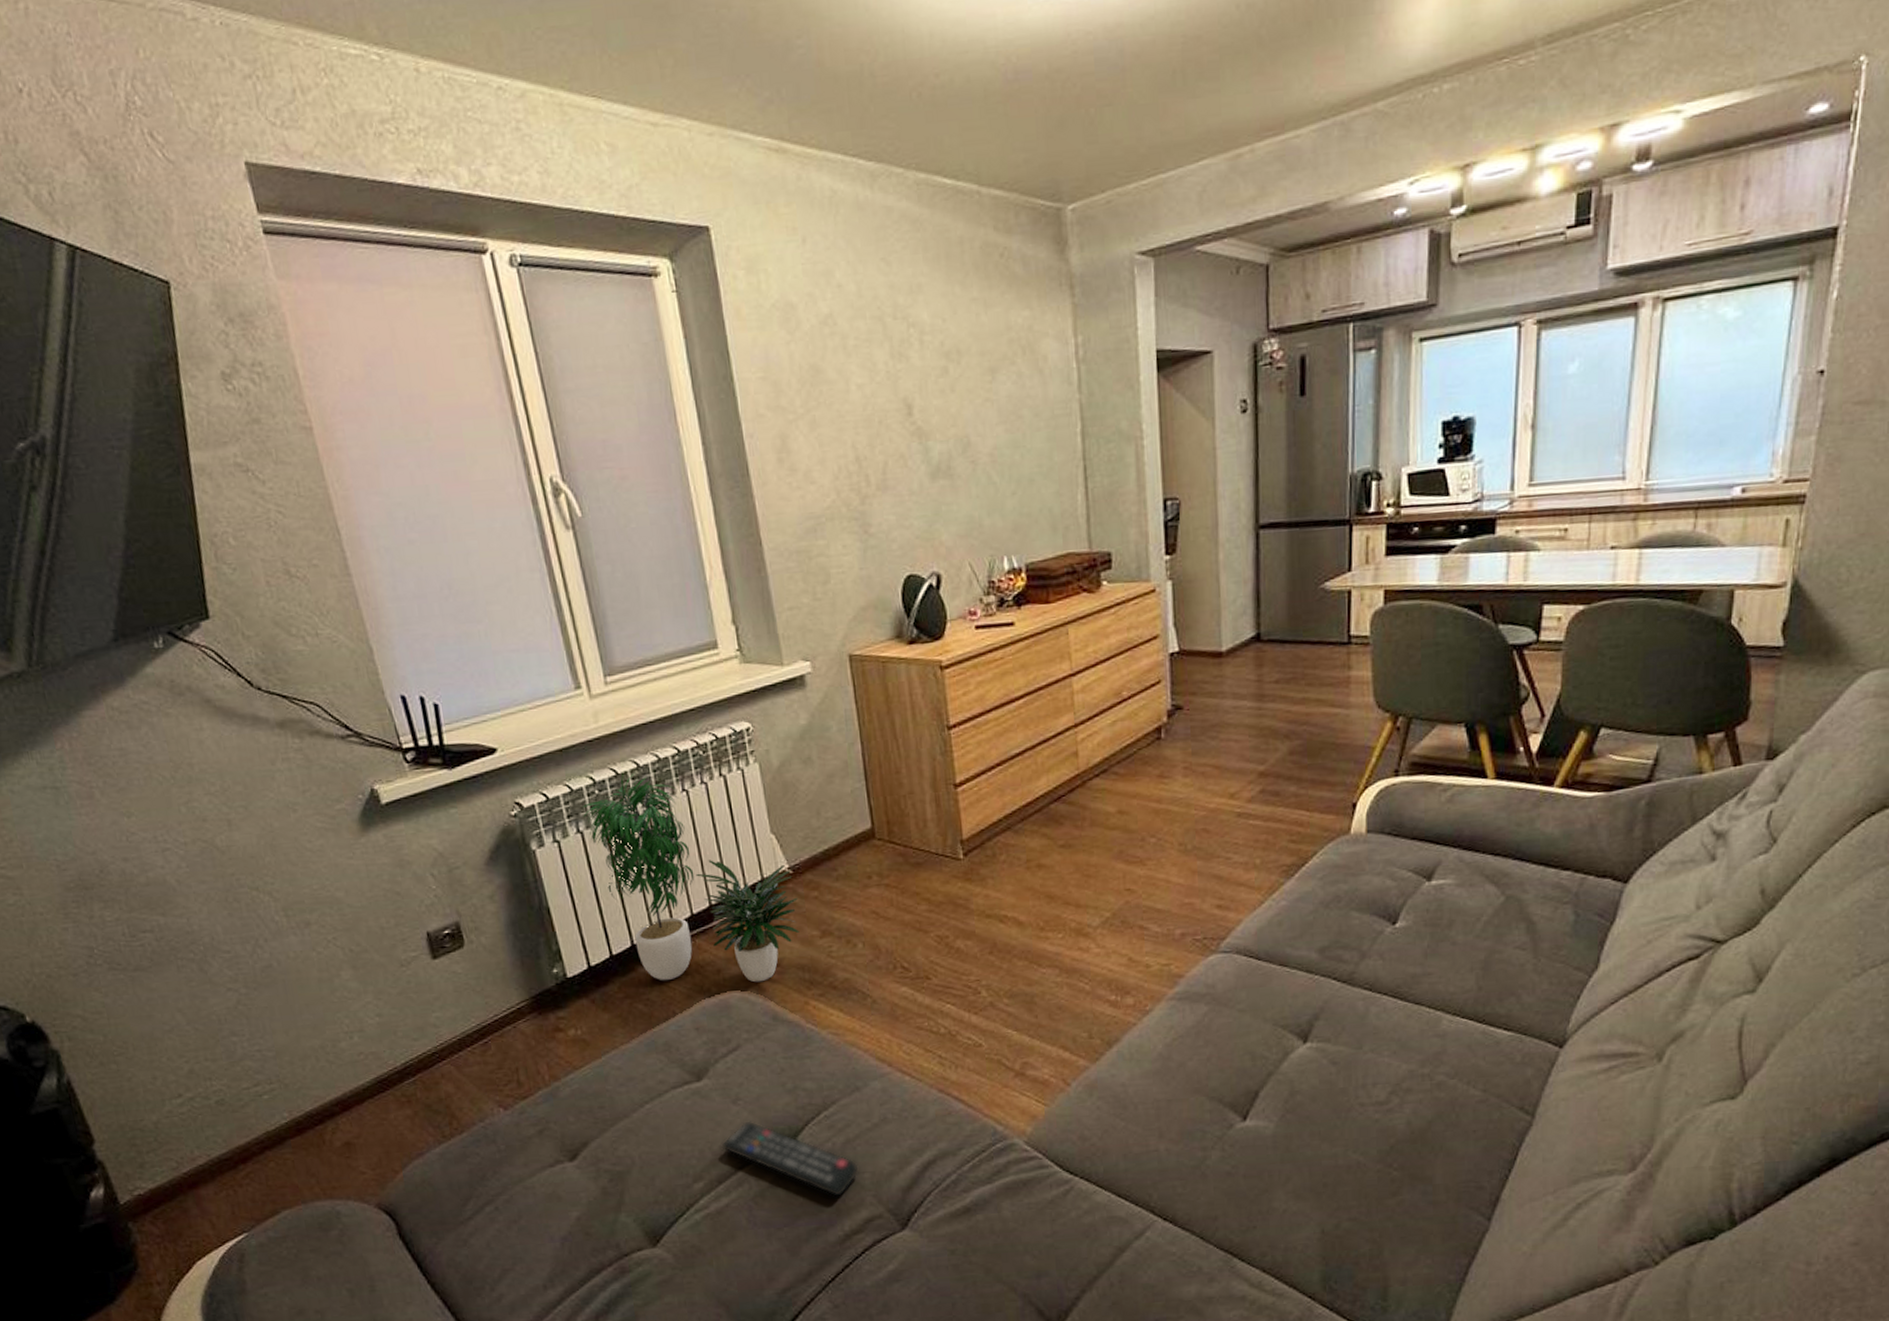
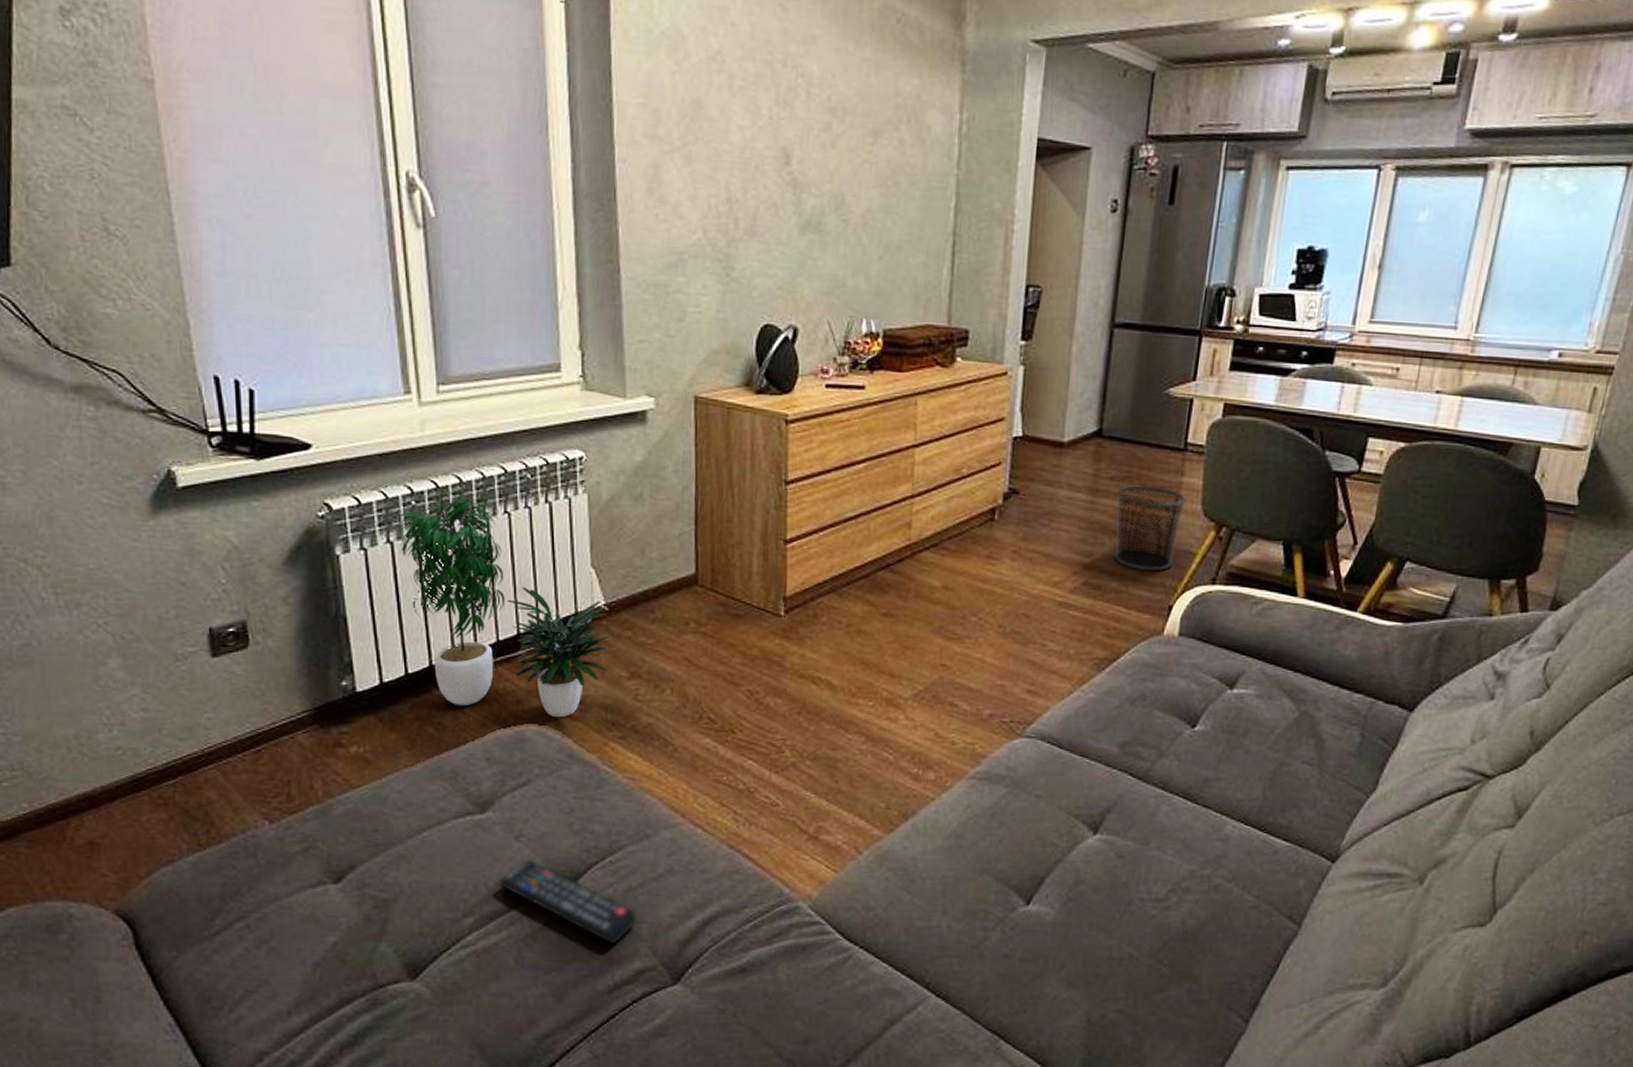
waste bin: none [1283,684,1358,771] -> present [1114,485,1187,571]

